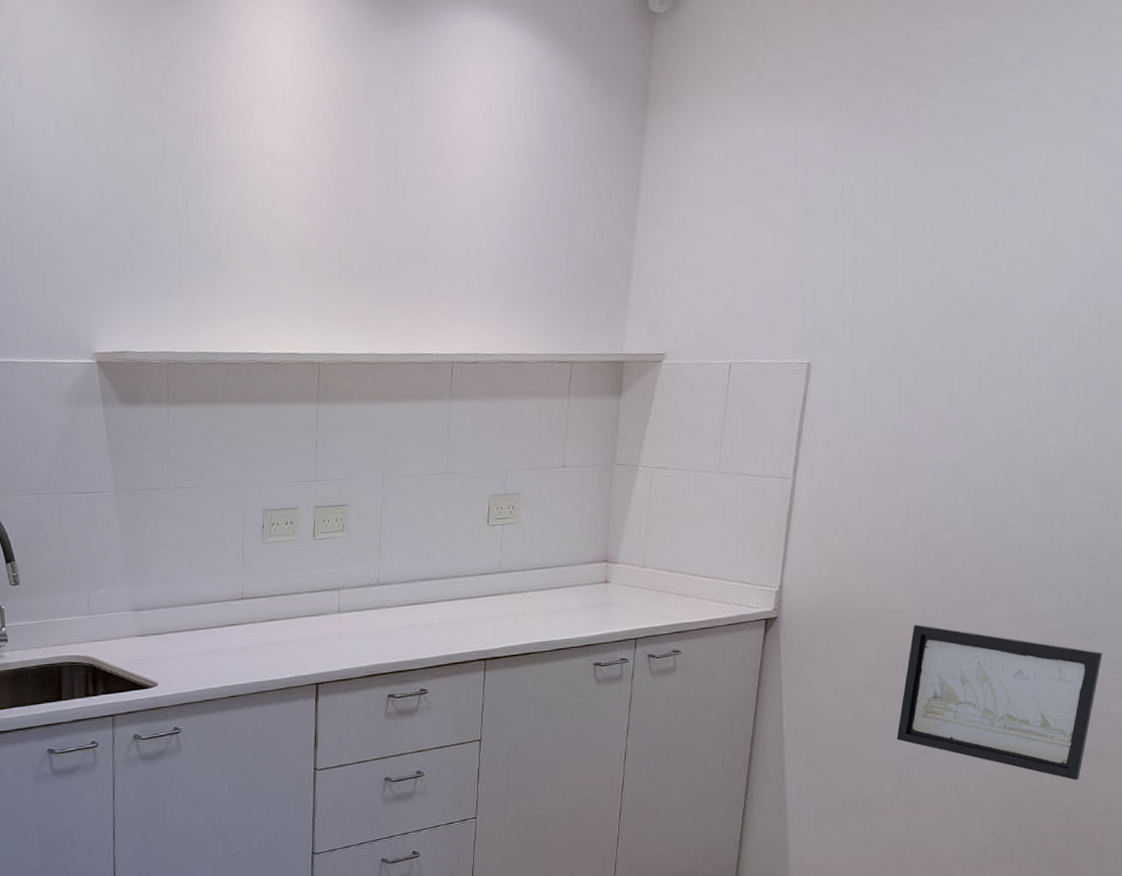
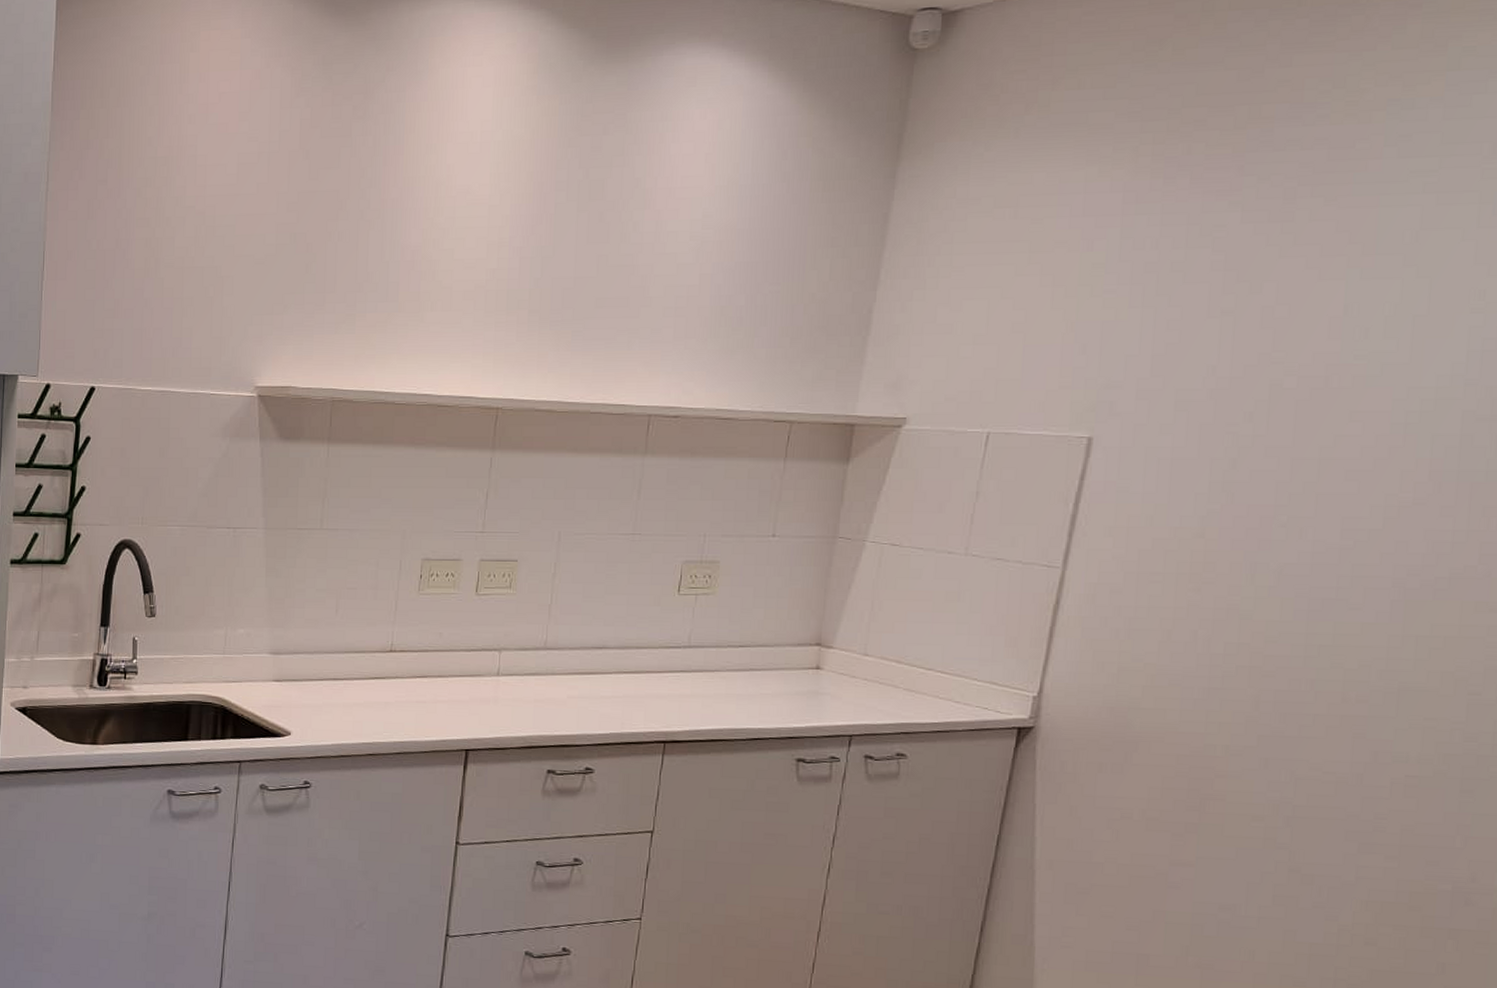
wall art: present [896,624,1103,781] -> none [1187,751,1486,967]

